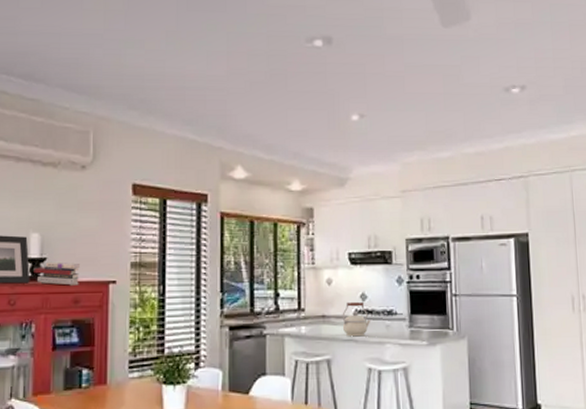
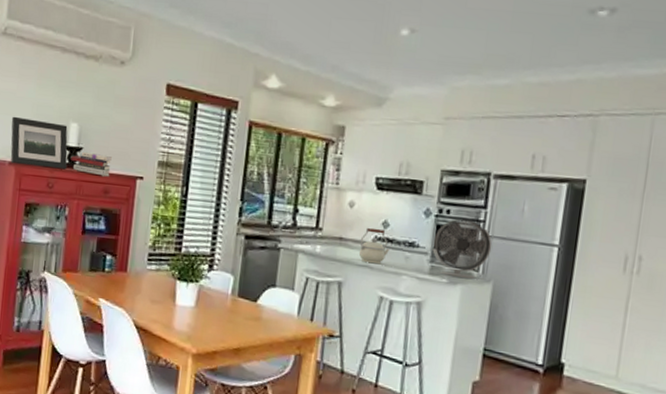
desk fan: none [409,282,461,338] -> present [432,218,492,279]

